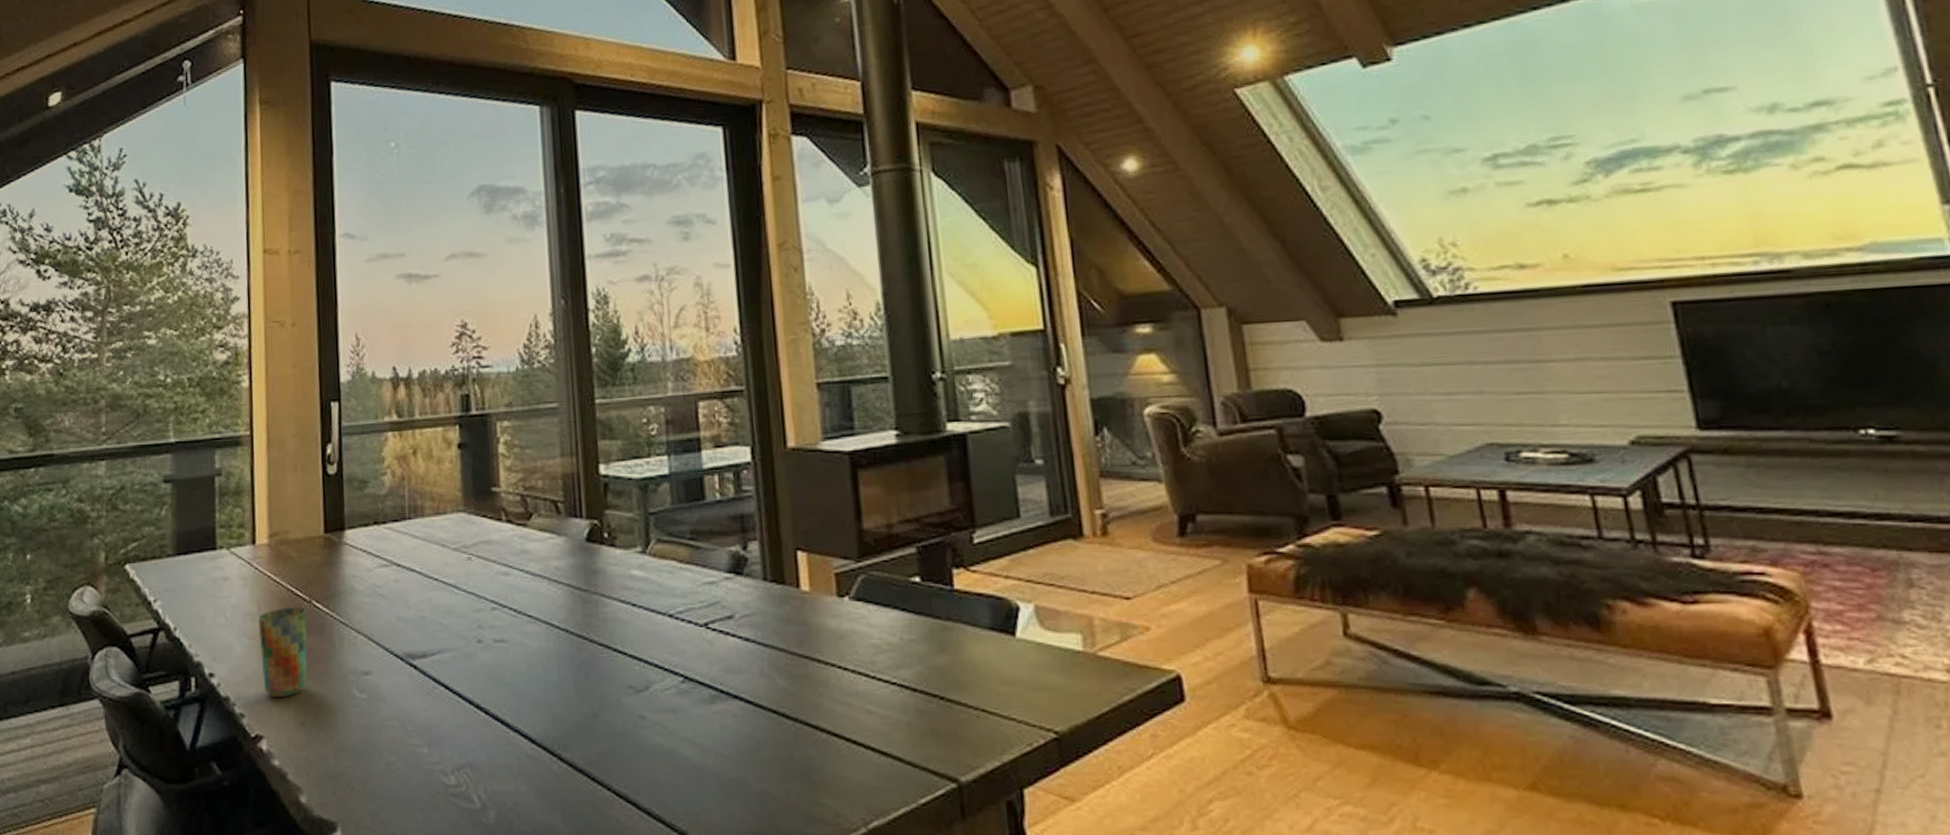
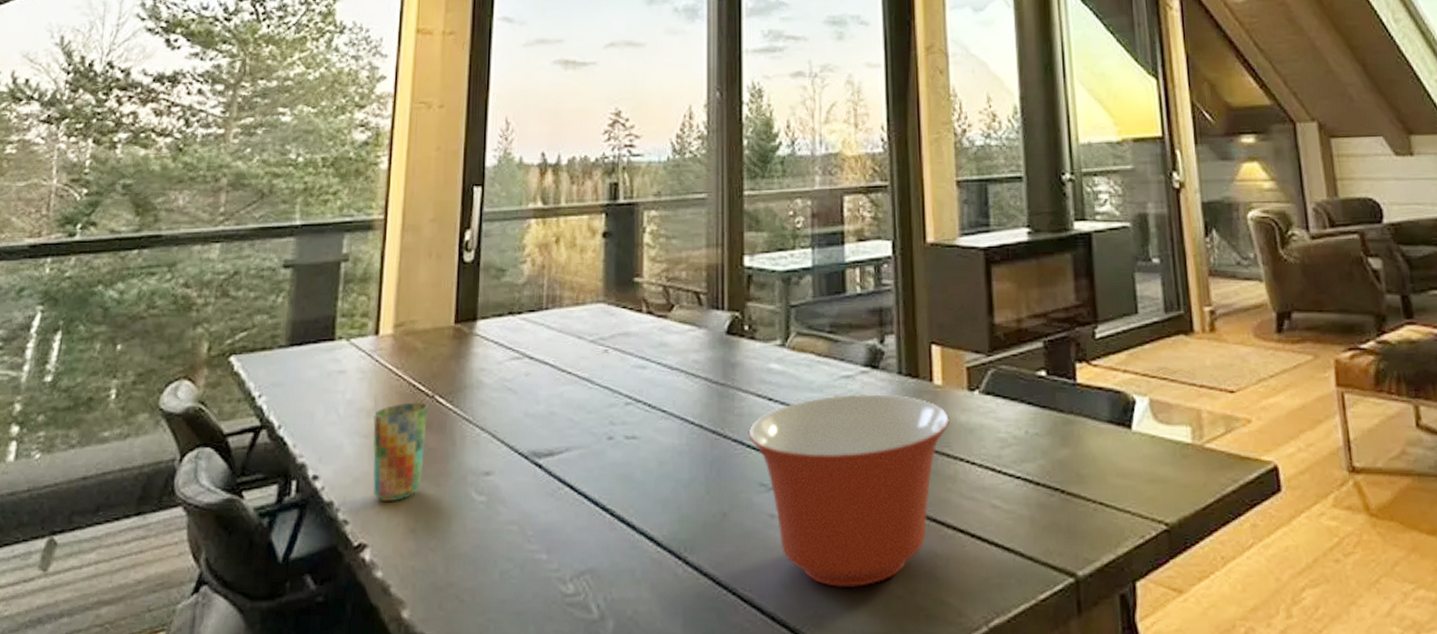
mixing bowl: none [613,599,819,786] -> present [748,393,950,587]

